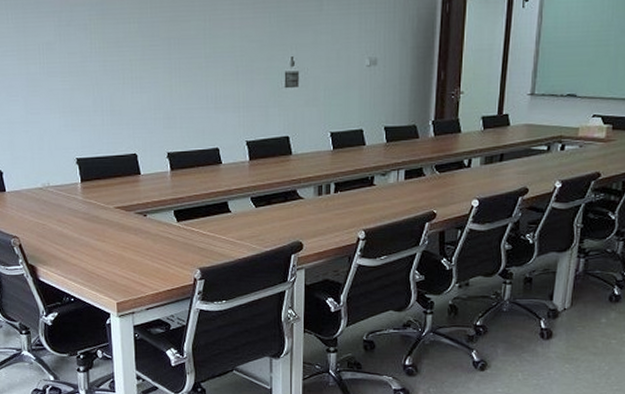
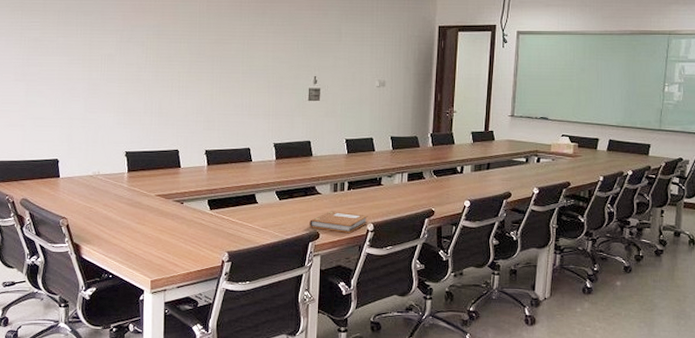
notebook: none [291,217,359,242] -> present [309,211,369,233]

